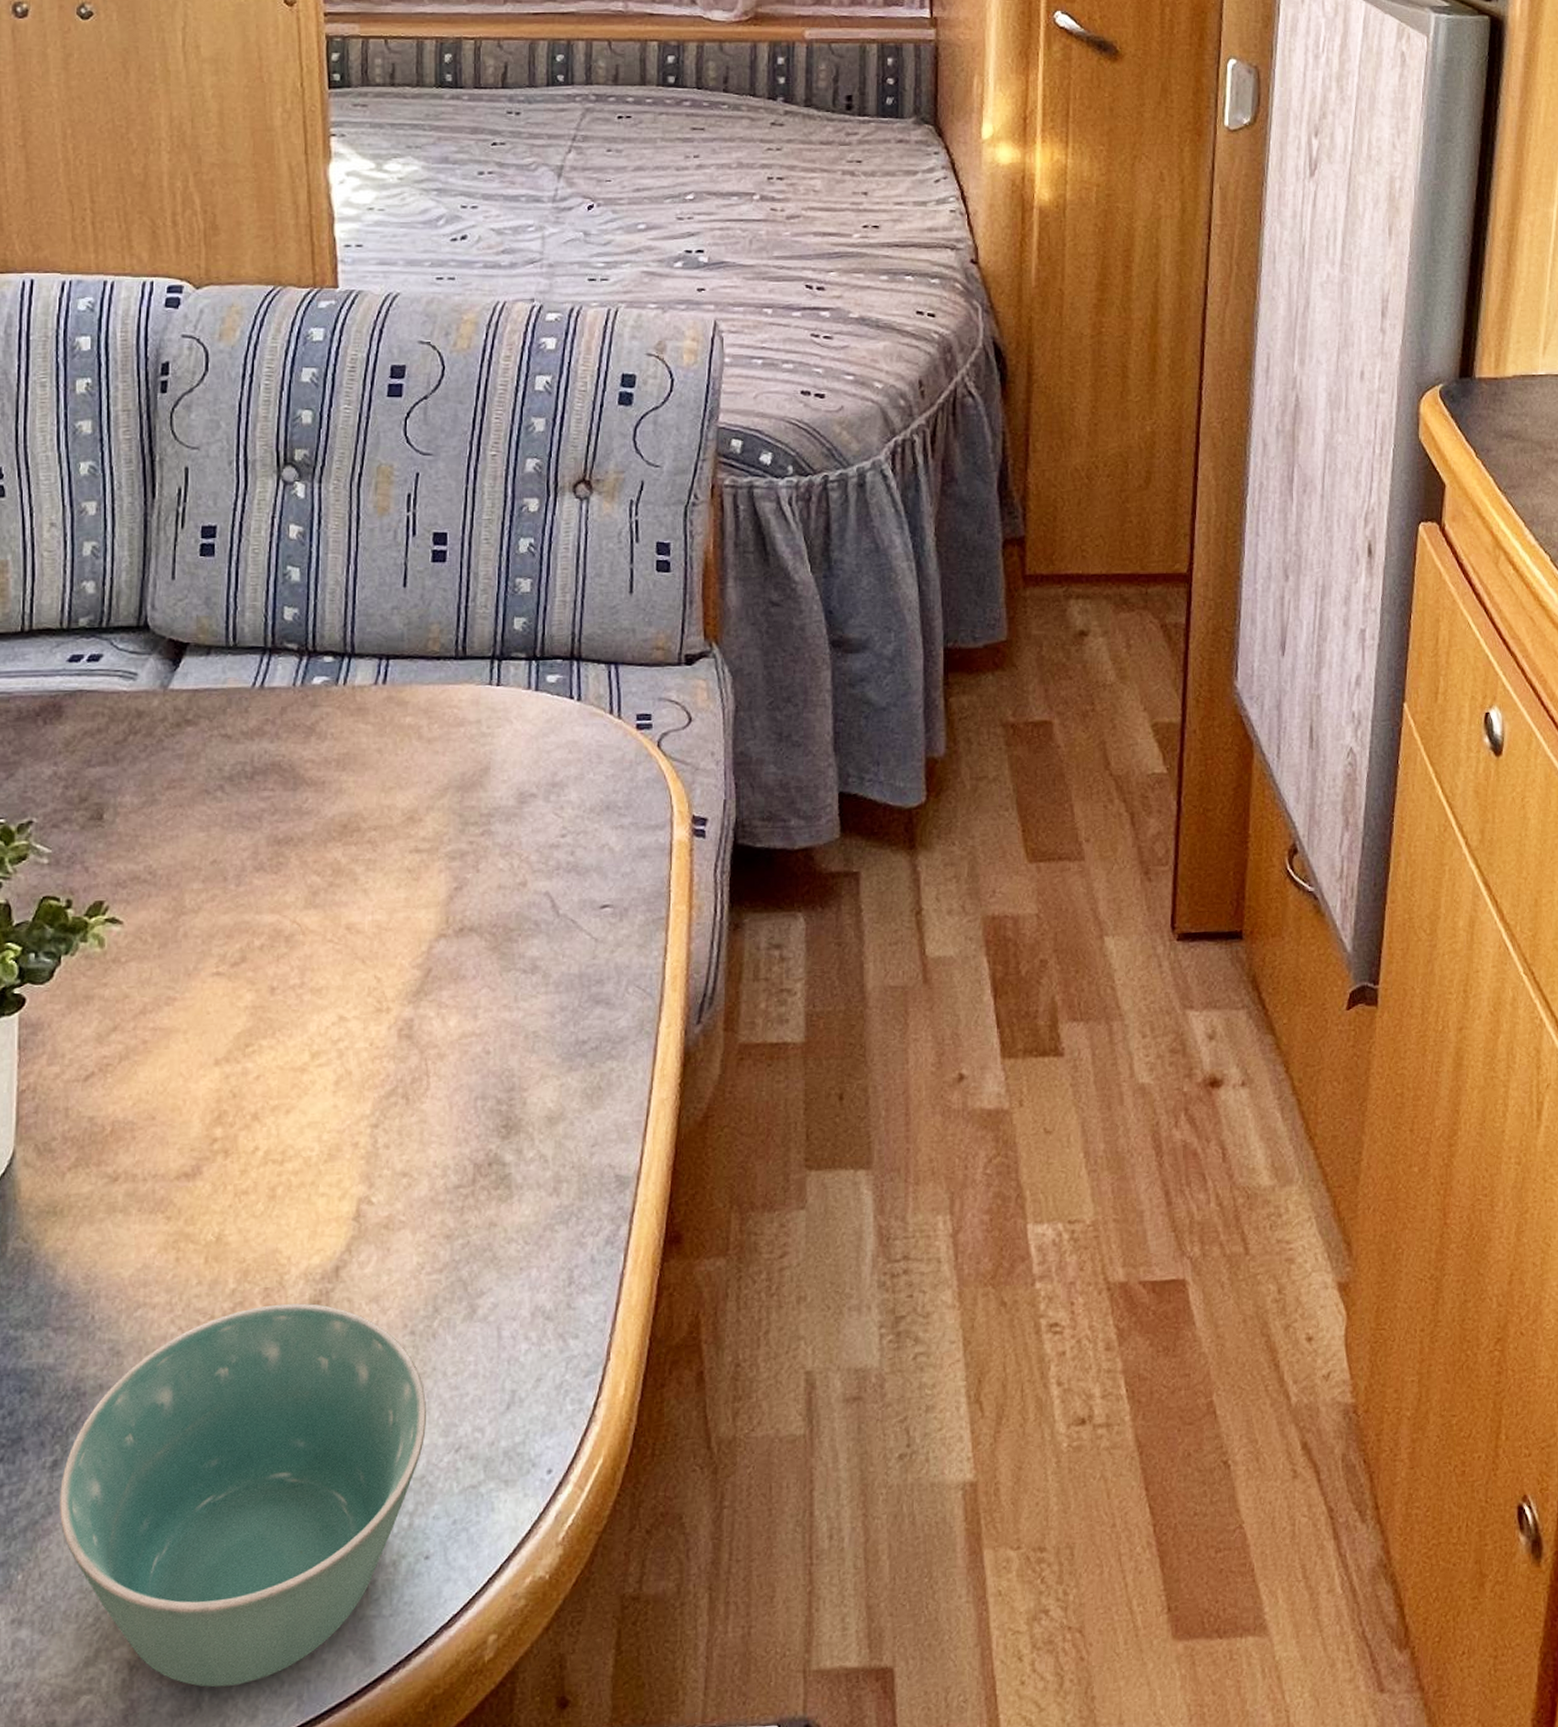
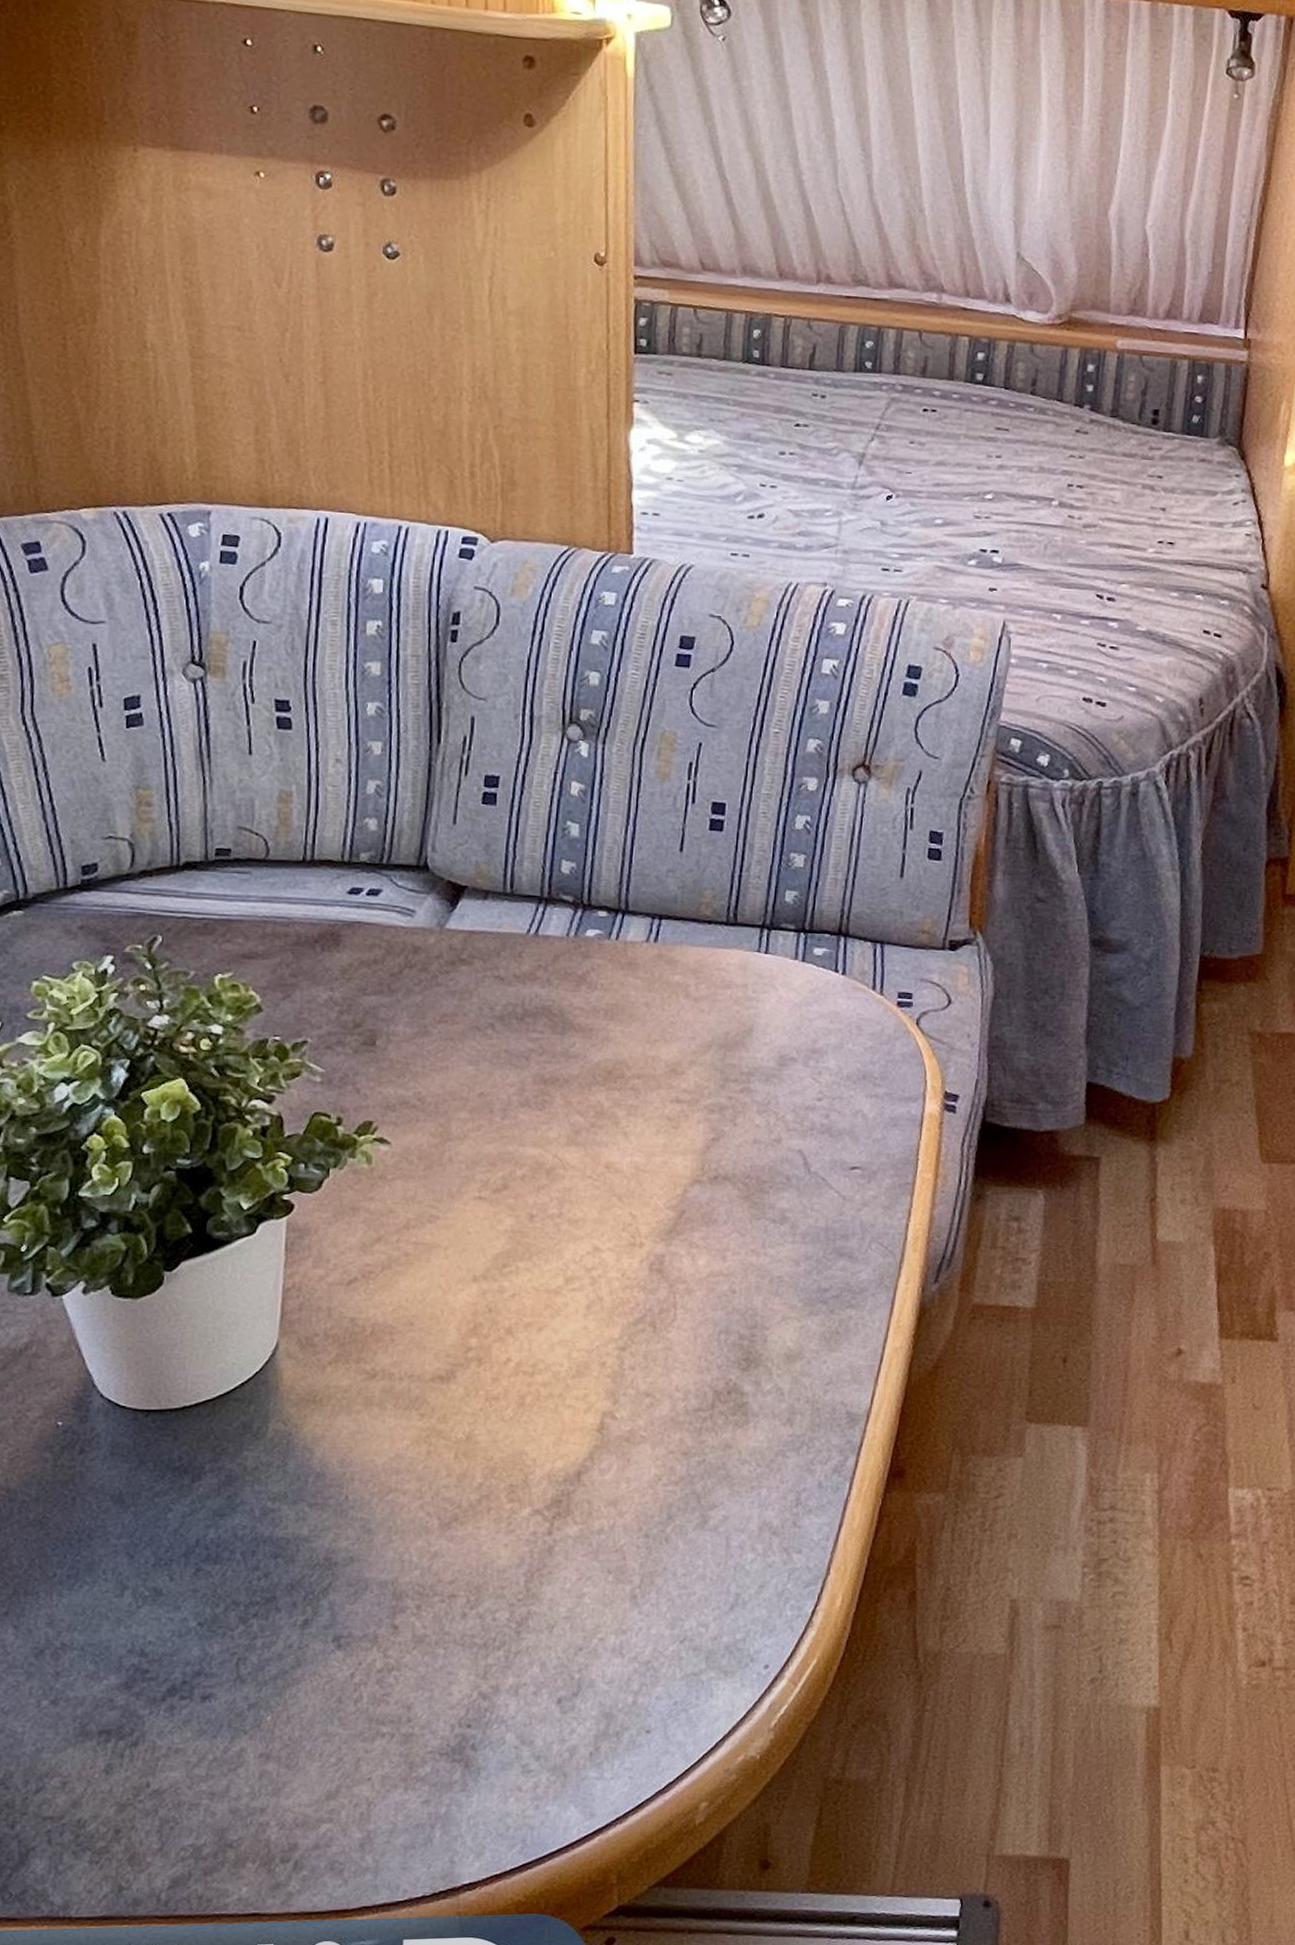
bowl: present [59,1303,427,1688] -> none [308,1500,656,1827]

